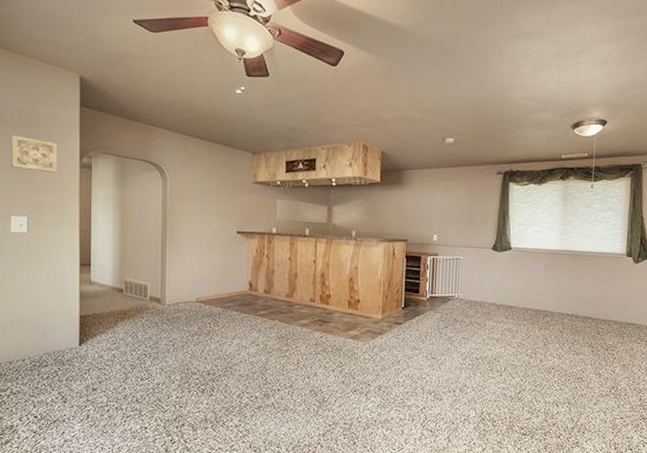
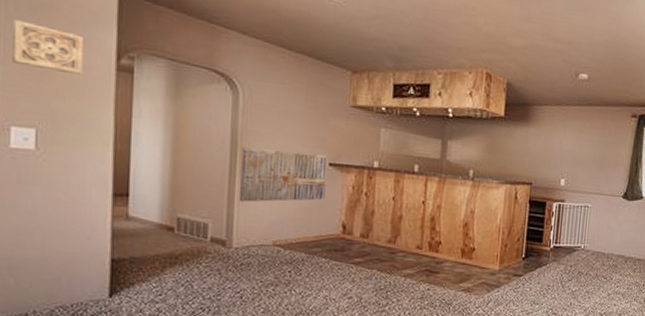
wall art: none [169,222,236,267] -> present [239,147,328,202]

